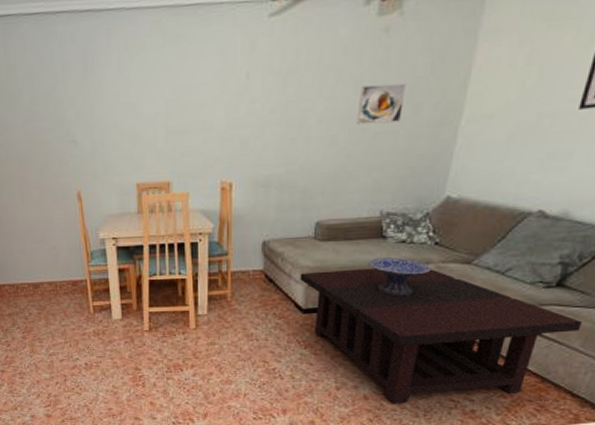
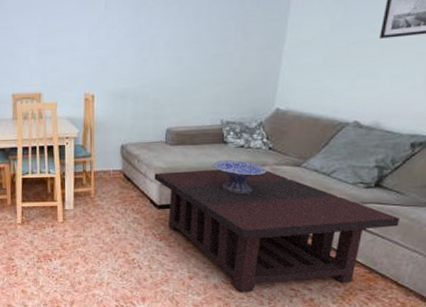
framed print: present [357,83,406,125] -> none [198,15,237,48]

